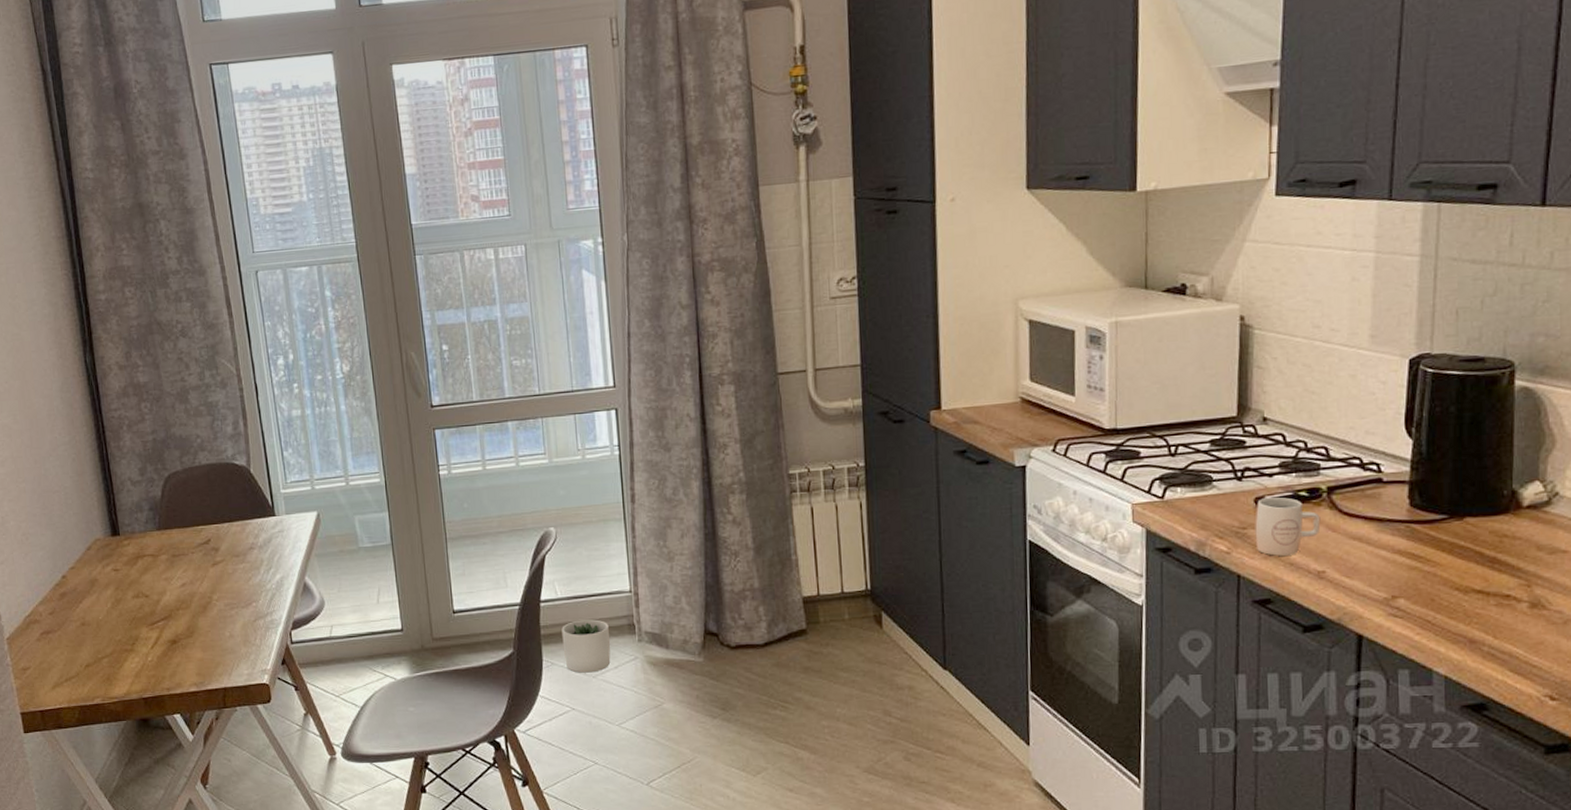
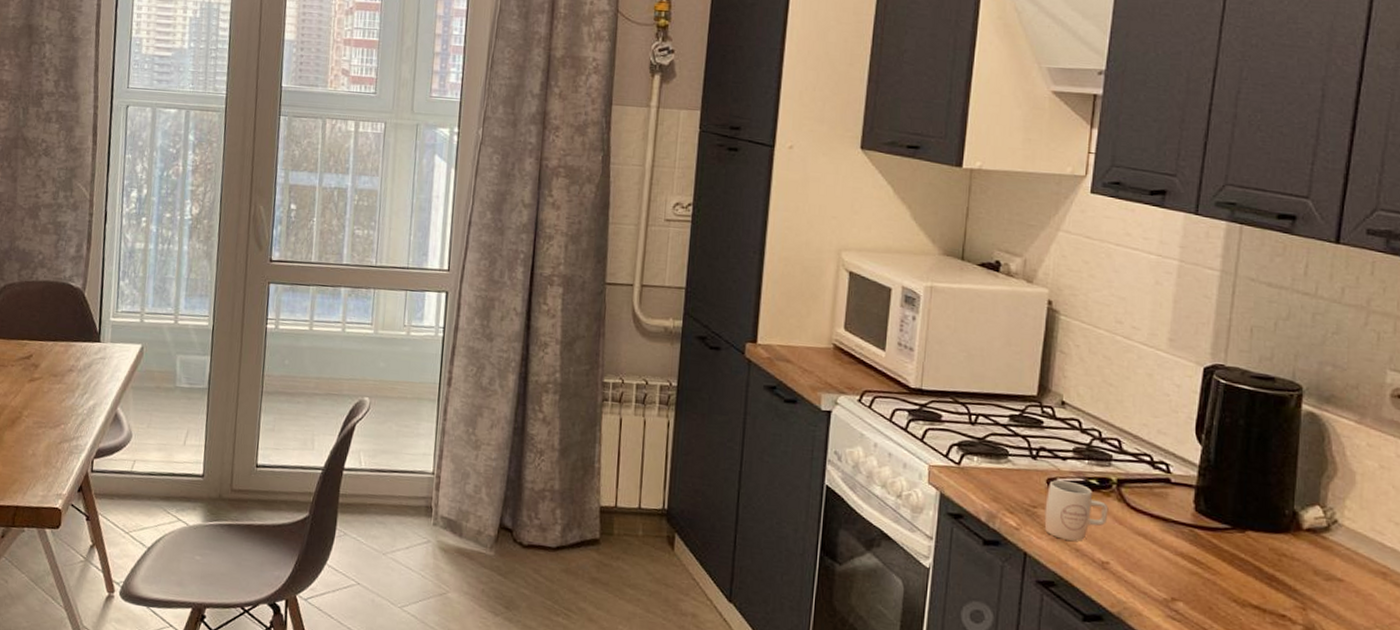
planter: present [561,619,611,673] -> none [358,494,406,550]

